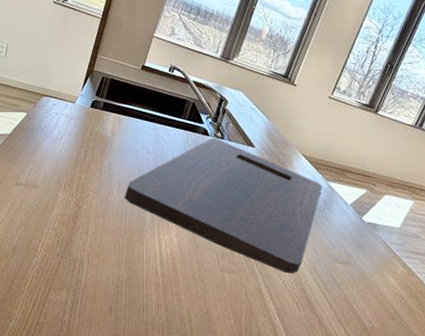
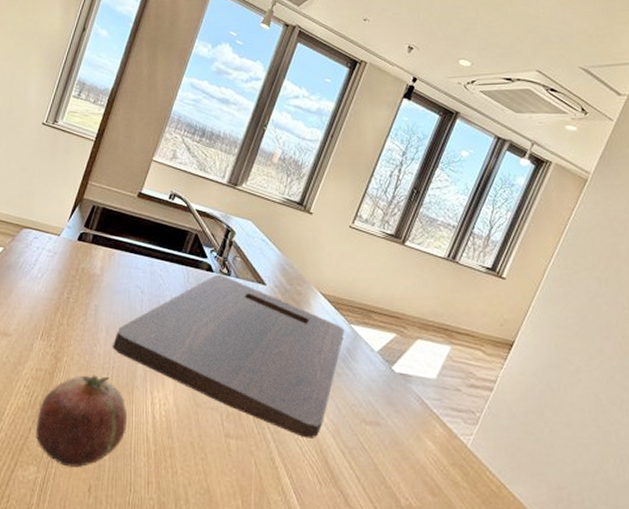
fruit: none [64,220,140,293] -> present [36,375,128,467]

